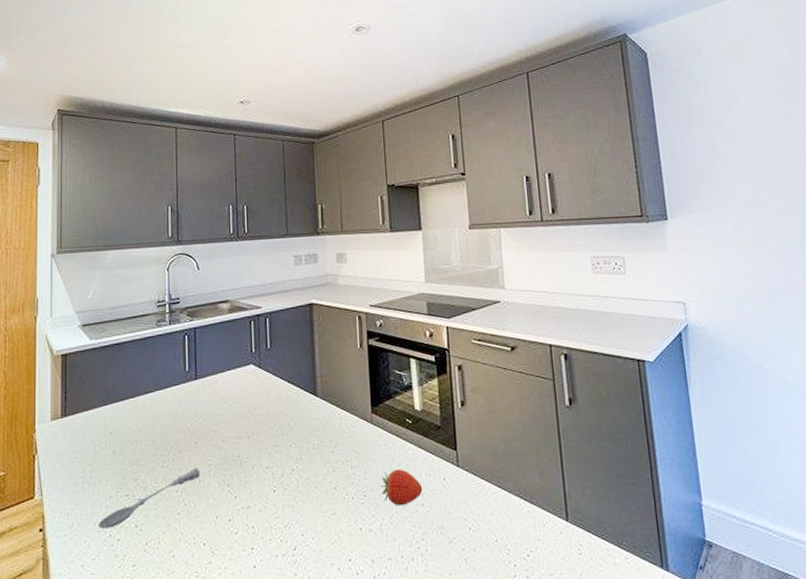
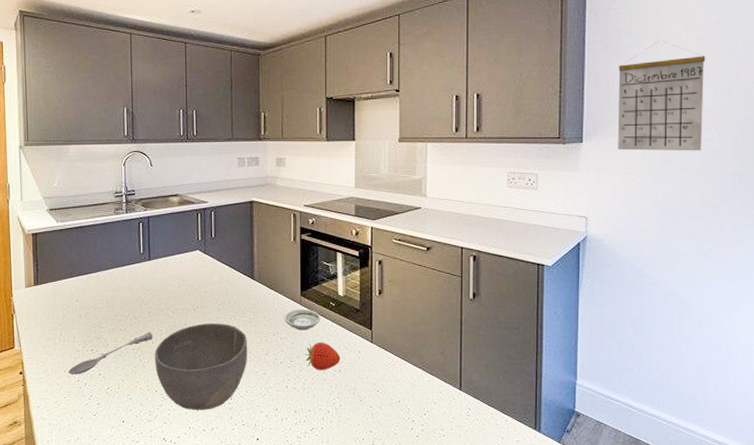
bowl: none [202,452,313,567] -> present [155,323,248,410]
saucer: none [353,428,397,456] -> present [284,308,321,331]
calendar: none [693,109,796,226] -> present [618,41,706,151]

